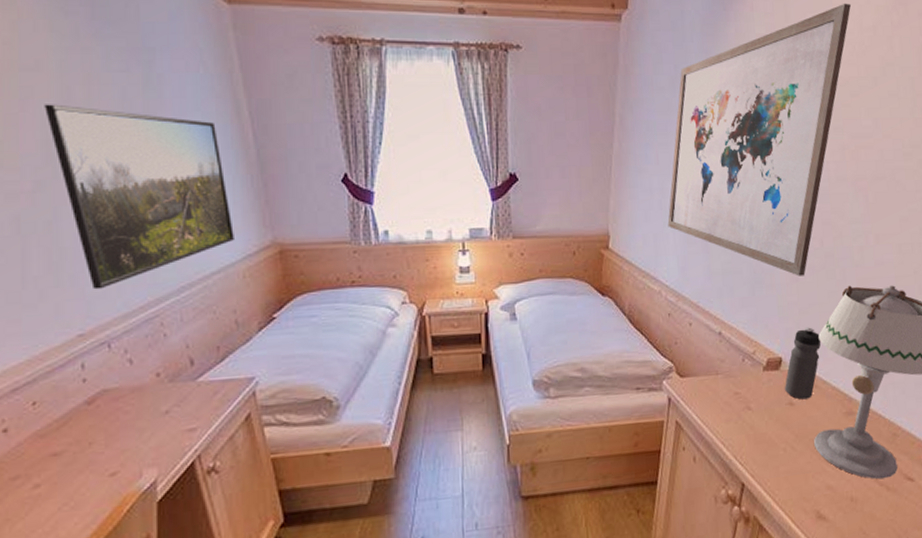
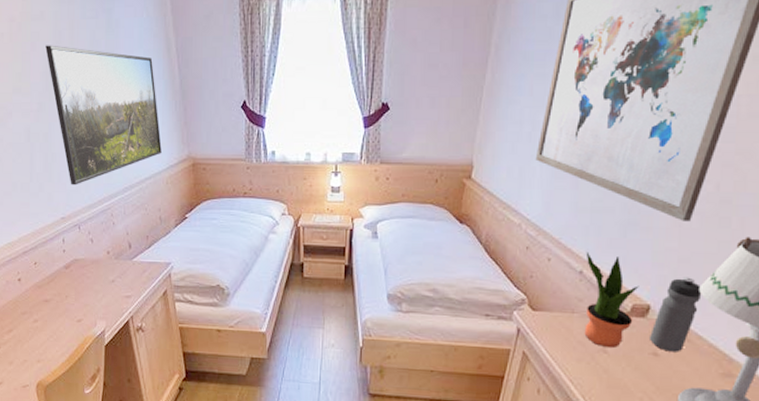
potted plant: none [722,312,771,405] -> present [584,251,639,349]

